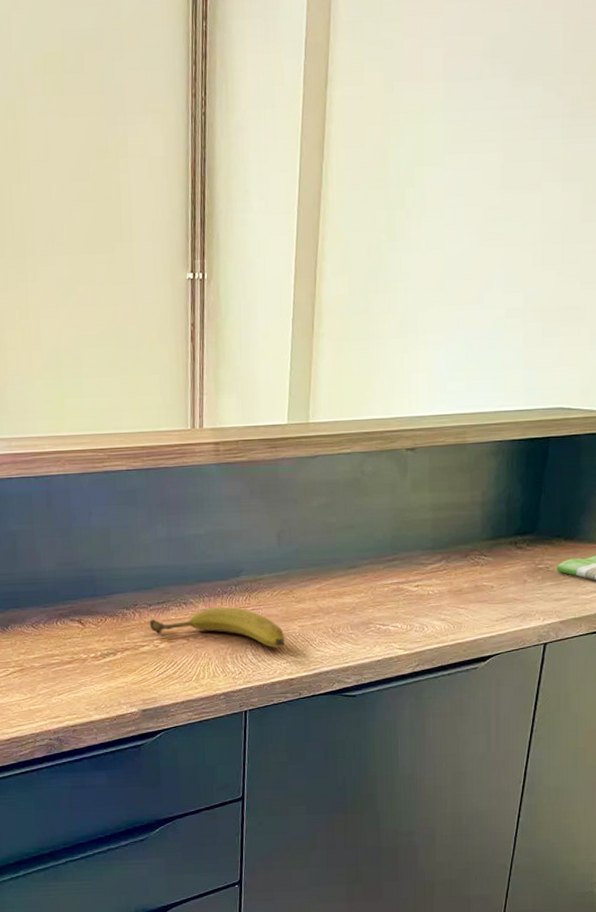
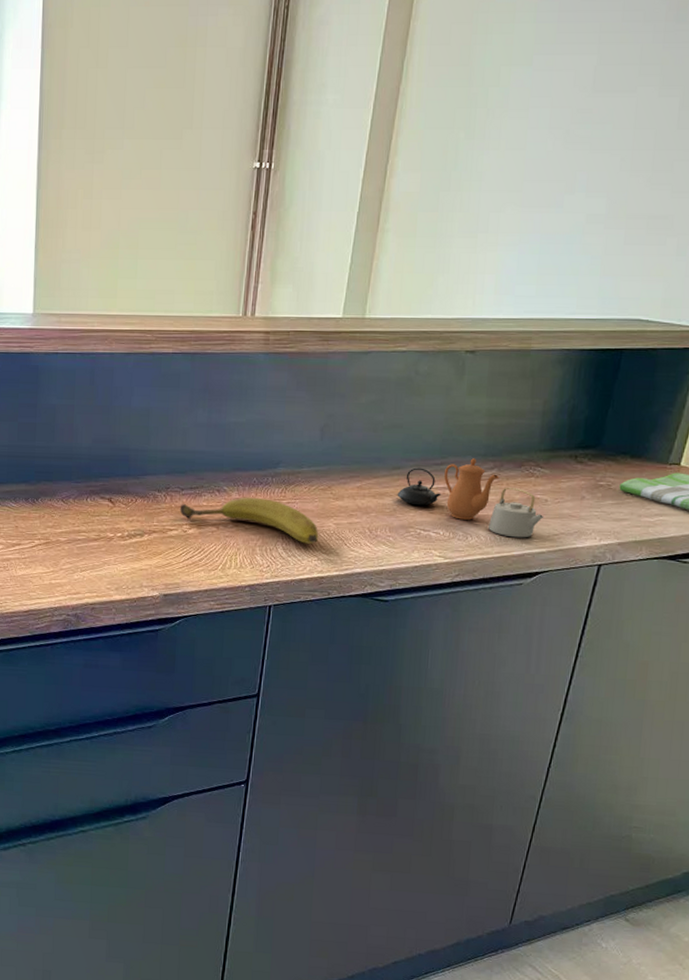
teapot: none [355,552,492,625] -> present [397,458,544,538]

